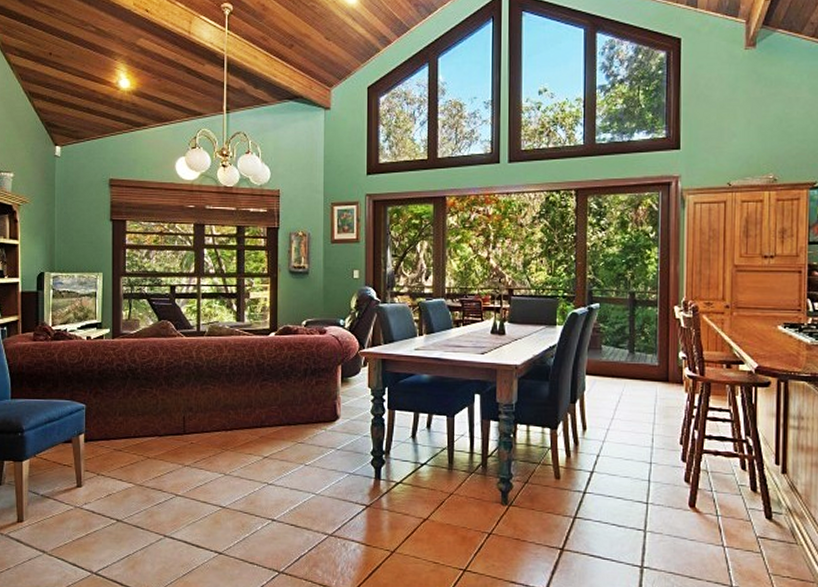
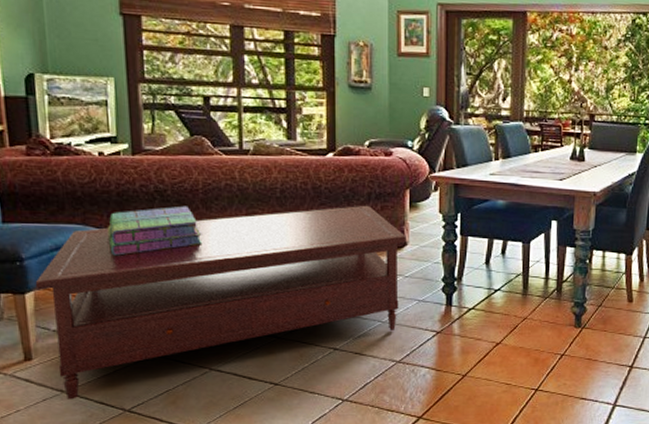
coffee table: none [31,380,338,560] -> present [35,205,406,400]
stack of books: none [89,382,164,428] -> present [107,206,203,256]

